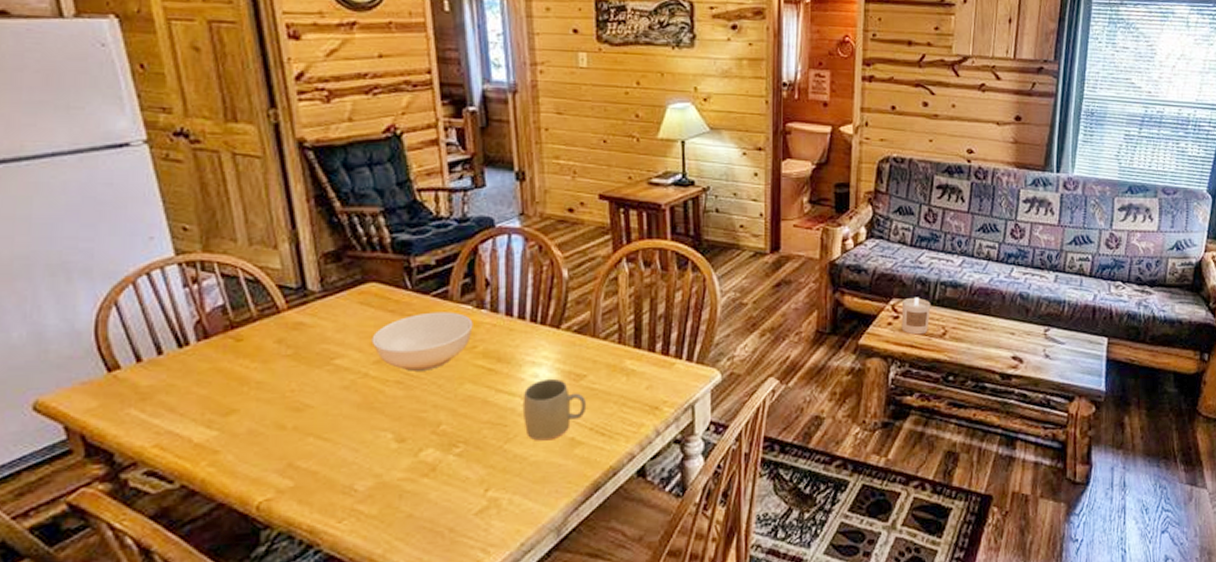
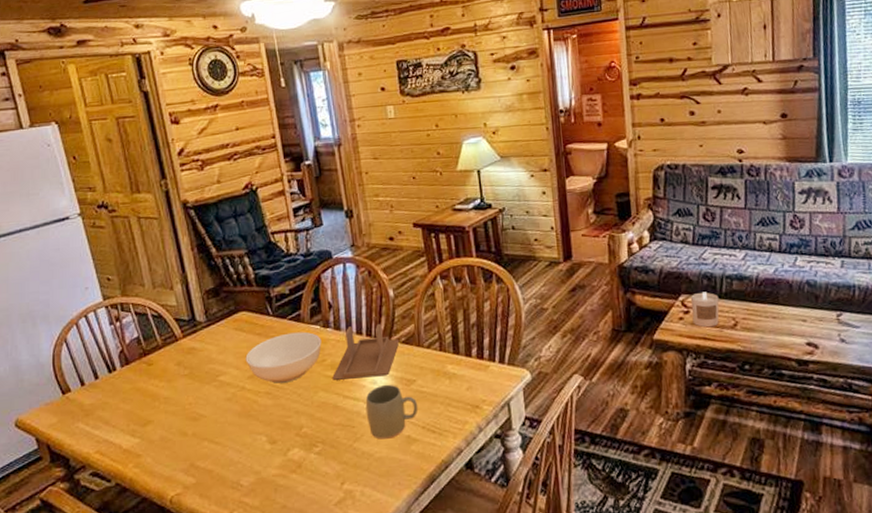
napkin holder: none [484,307,571,371] -> present [332,323,400,380]

